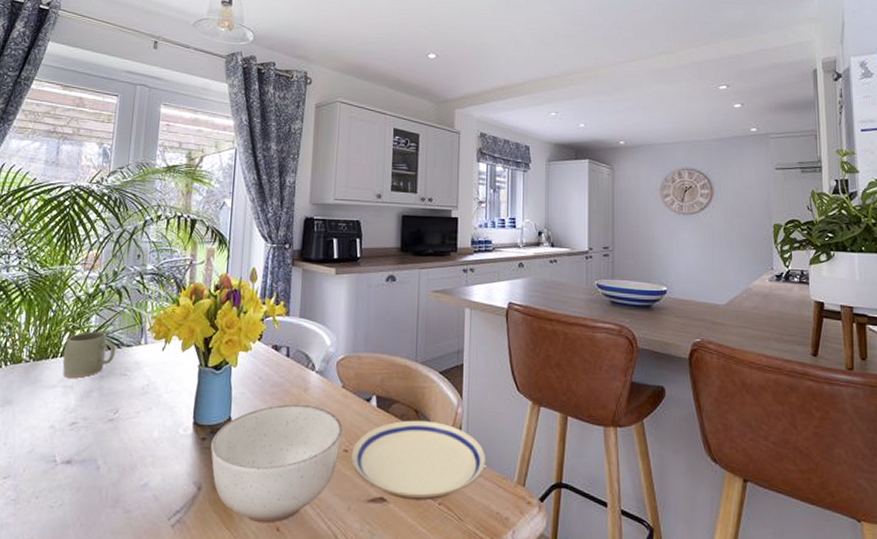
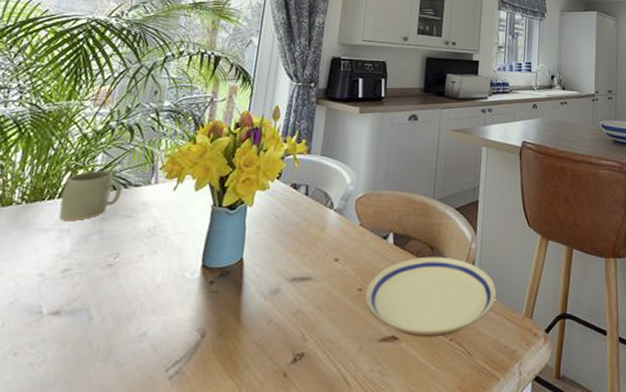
bowl: present [211,404,343,523] -> none [218,243,358,370]
toaster: none [422,231,471,261] -> present [444,73,490,101]

